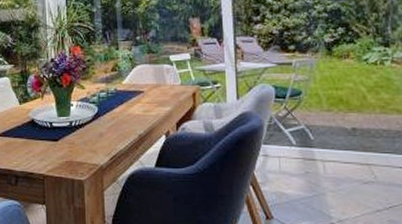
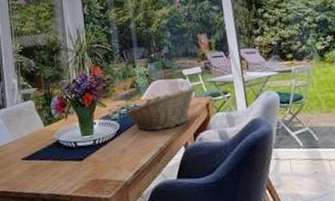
fruit basket: none [105,74,183,116] -> present [125,86,196,131]

